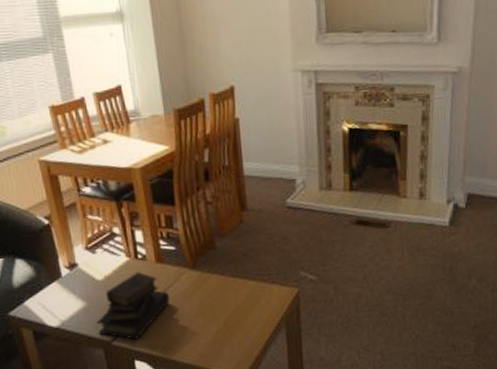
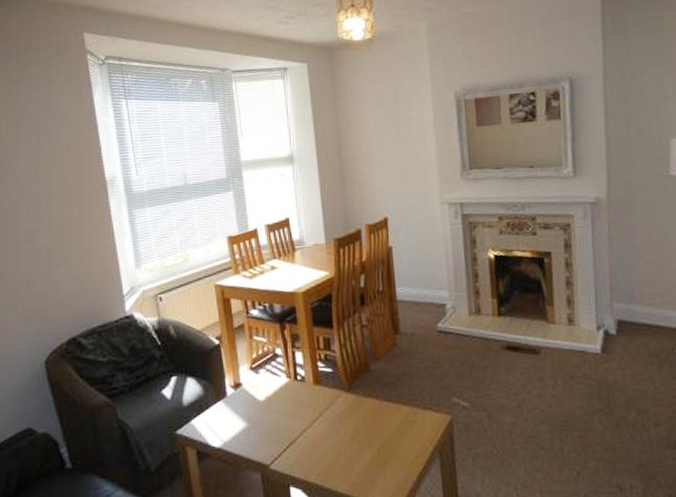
diary: present [96,271,170,340] -> none [256,392,326,464]

